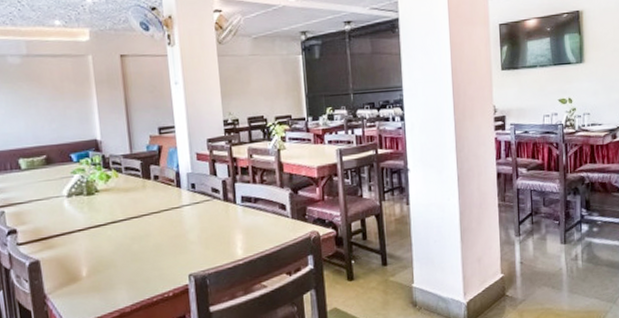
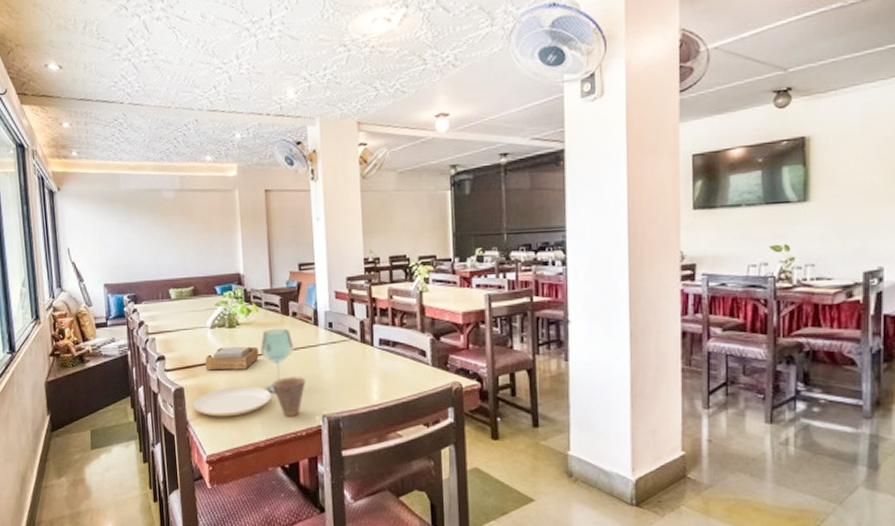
plate: none [49,252,136,288] -> present [192,386,272,417]
napkin holder: none [62,212,121,241] -> present [205,346,259,371]
wine glass: none [121,192,158,257] -> present [260,328,294,393]
cup: none [135,239,171,280] -> present [271,377,306,417]

